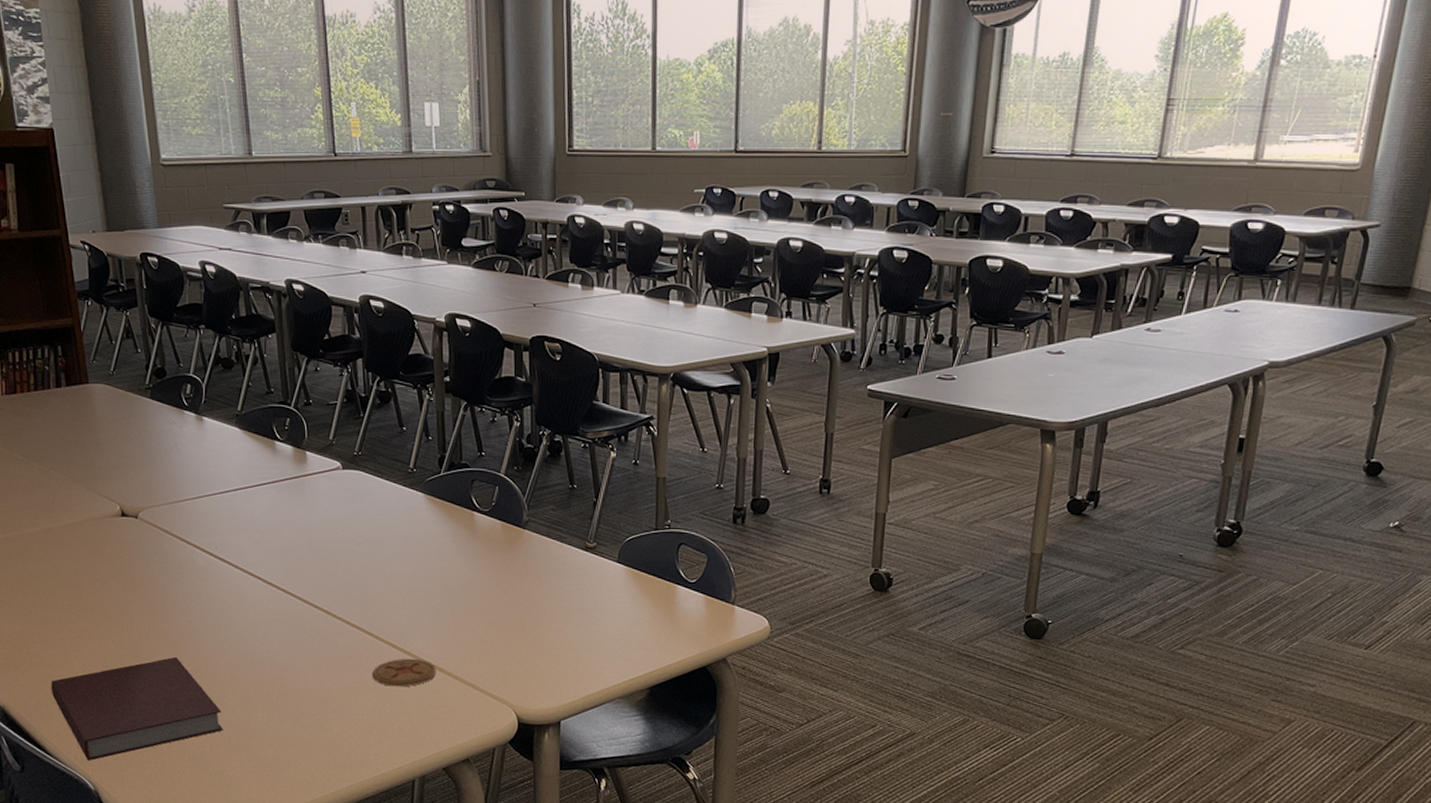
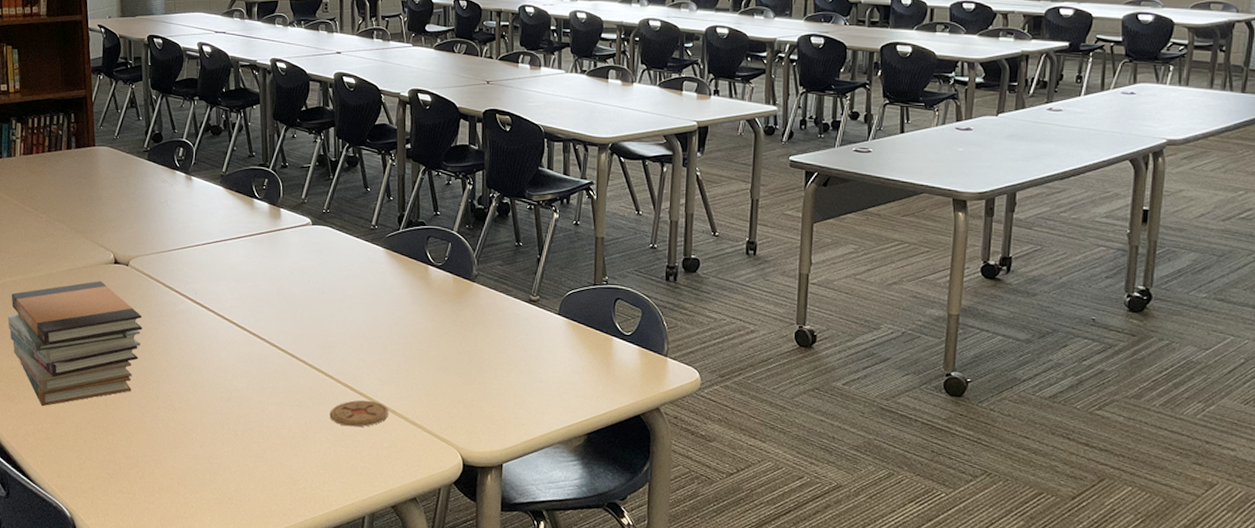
book stack: none [5,536,159,674] -> present [7,281,142,407]
notebook: present [51,656,223,762] -> none [39,393,191,490]

